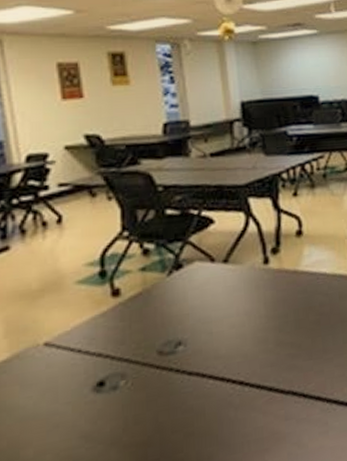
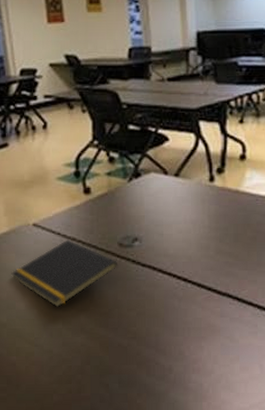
notepad: none [13,355,159,446] -> present [11,239,118,307]

